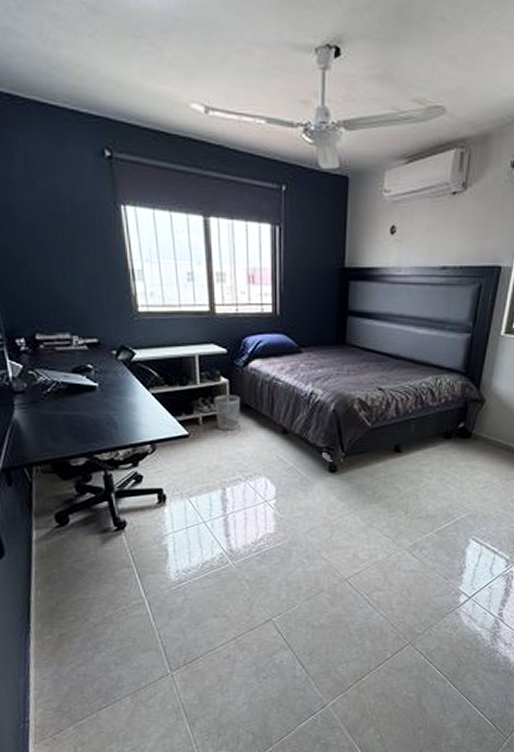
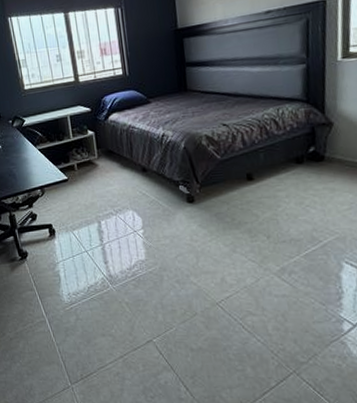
wastebasket: present [214,395,240,431] -> none [85,143,106,174]

